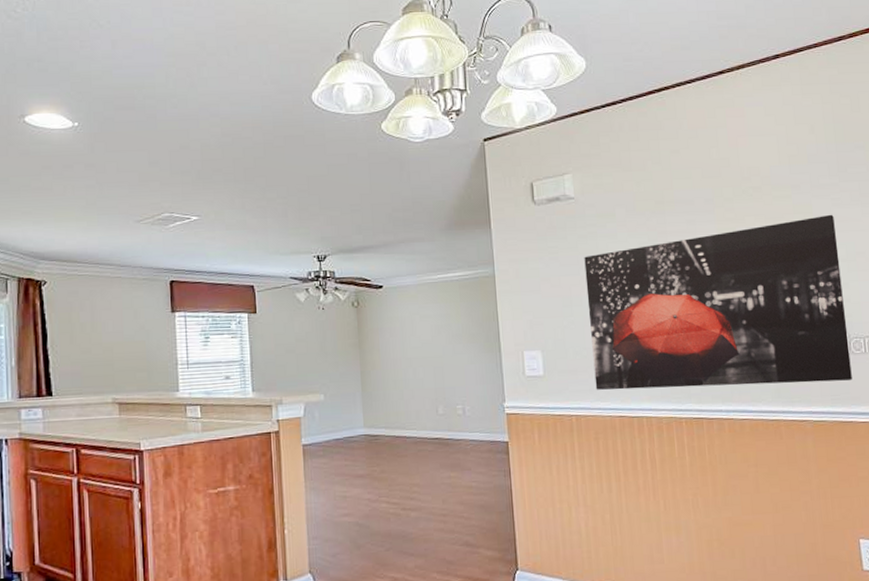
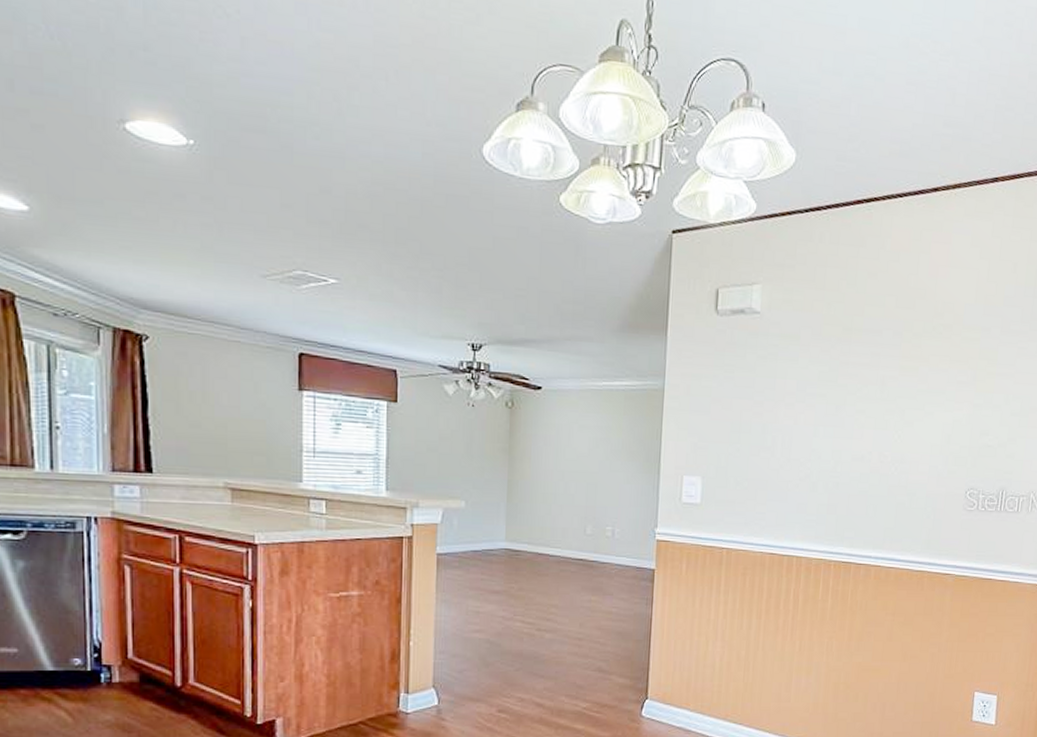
wall art: present [584,214,852,390] -> none [751,364,1017,539]

